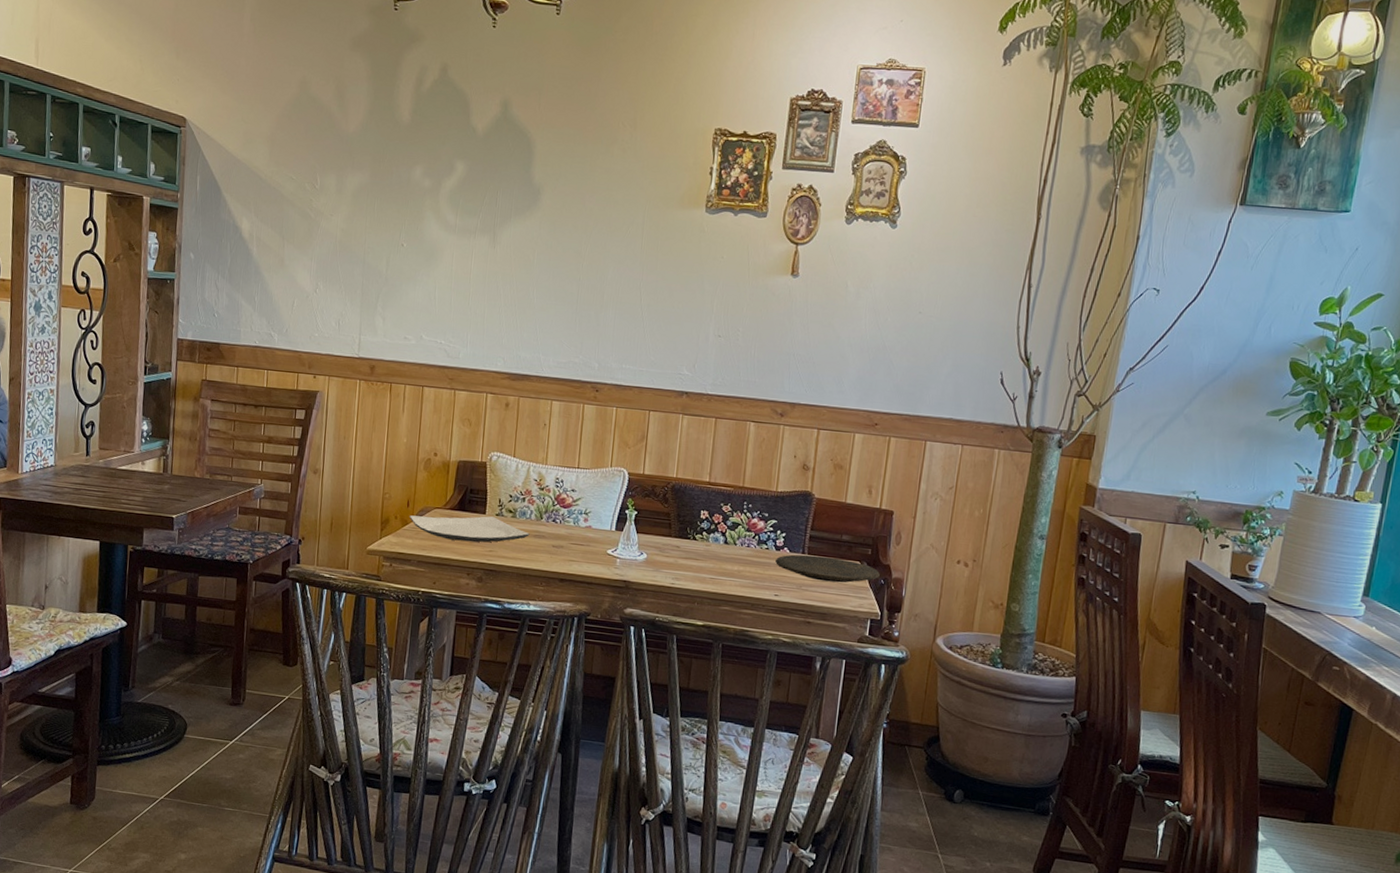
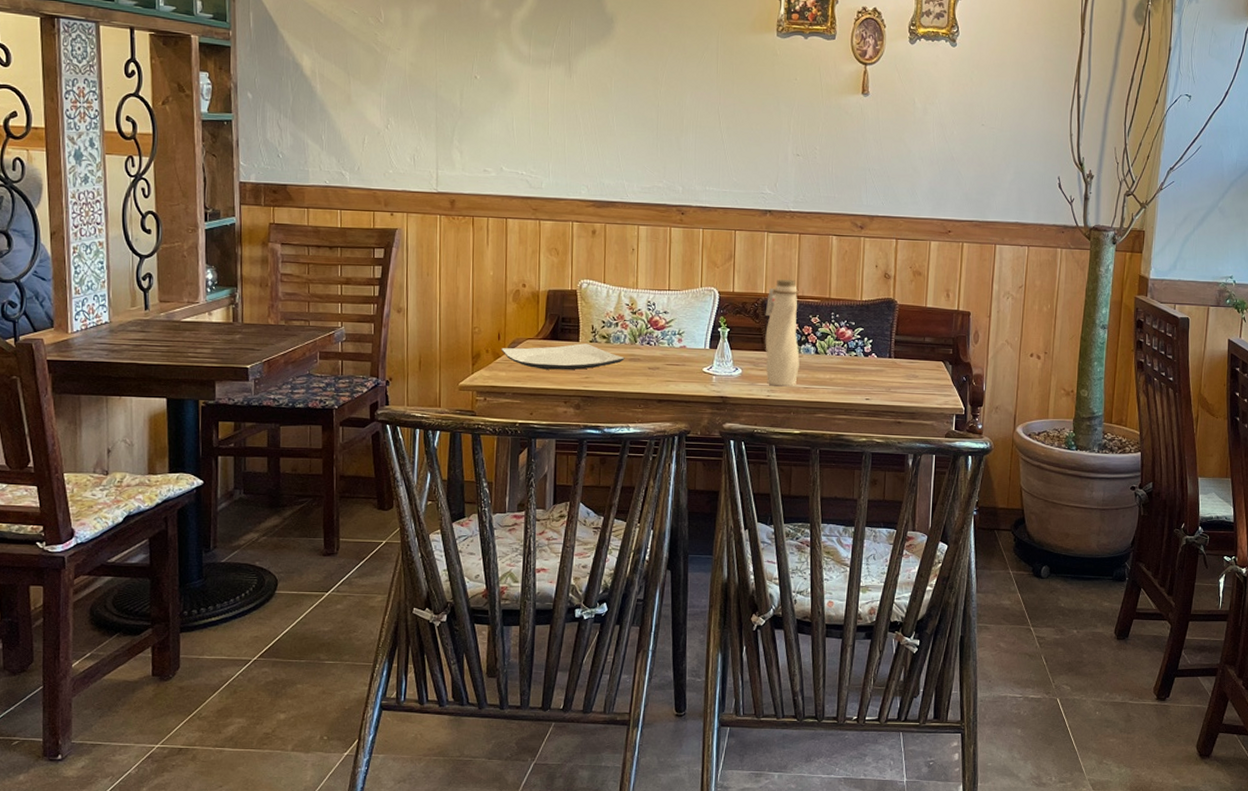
water bottle: none [671,464,712,576] -> present [765,279,800,387]
plate: present [775,554,880,583] -> none [865,358,962,383]

